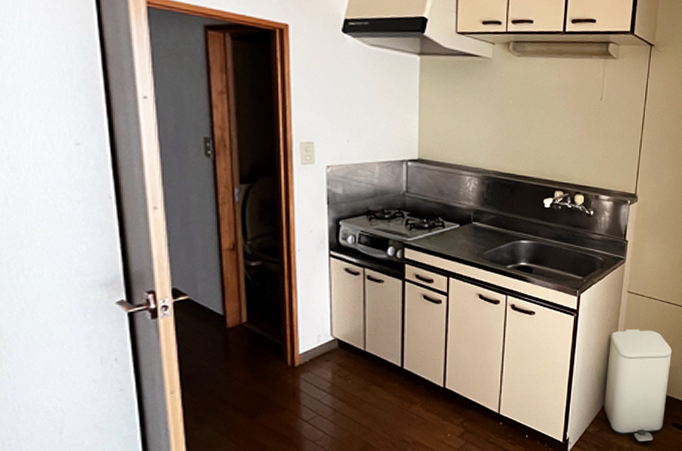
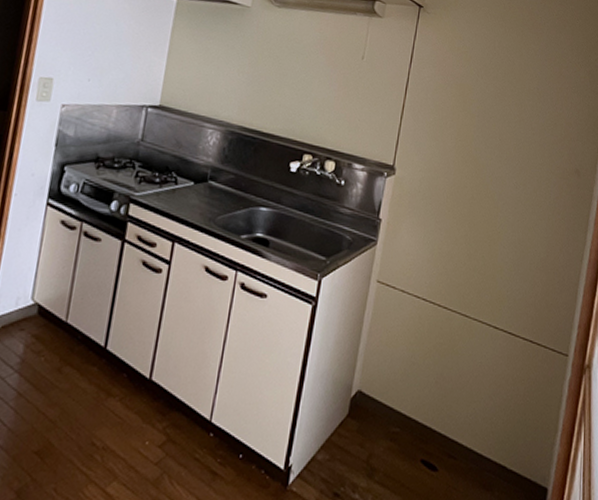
pedal bin: present [604,329,672,443] -> none [338,329,426,483]

